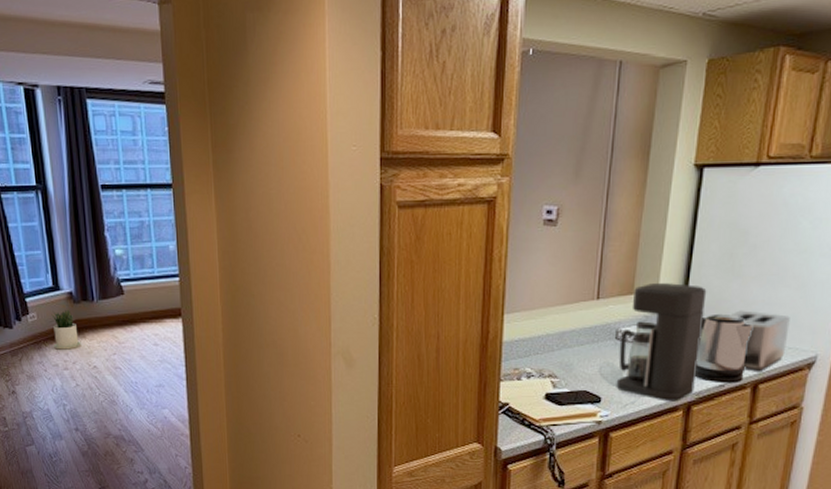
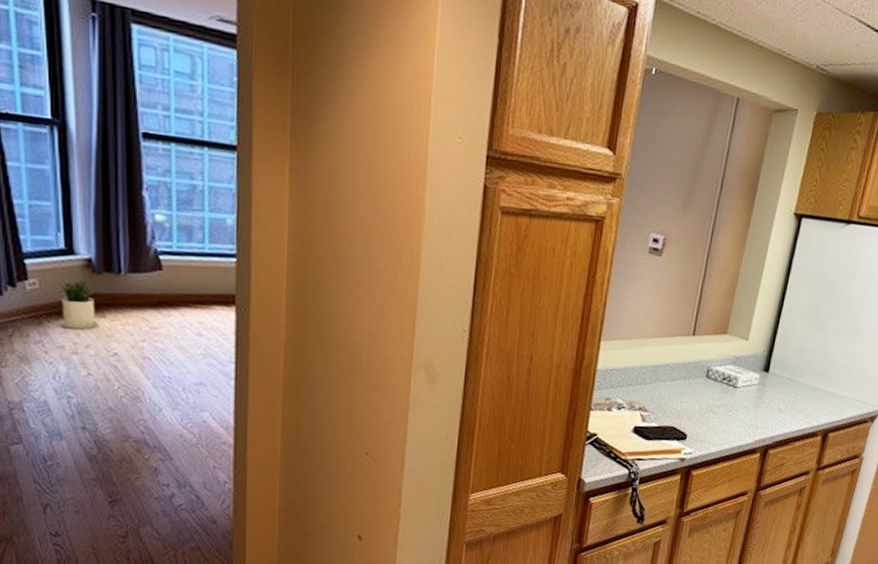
coffee maker: present [616,283,707,402] -> none [701,325,793,444]
kettle: present [694,313,752,383] -> none [773,361,829,431]
toaster: present [730,310,790,374] -> none [810,360,861,423]

